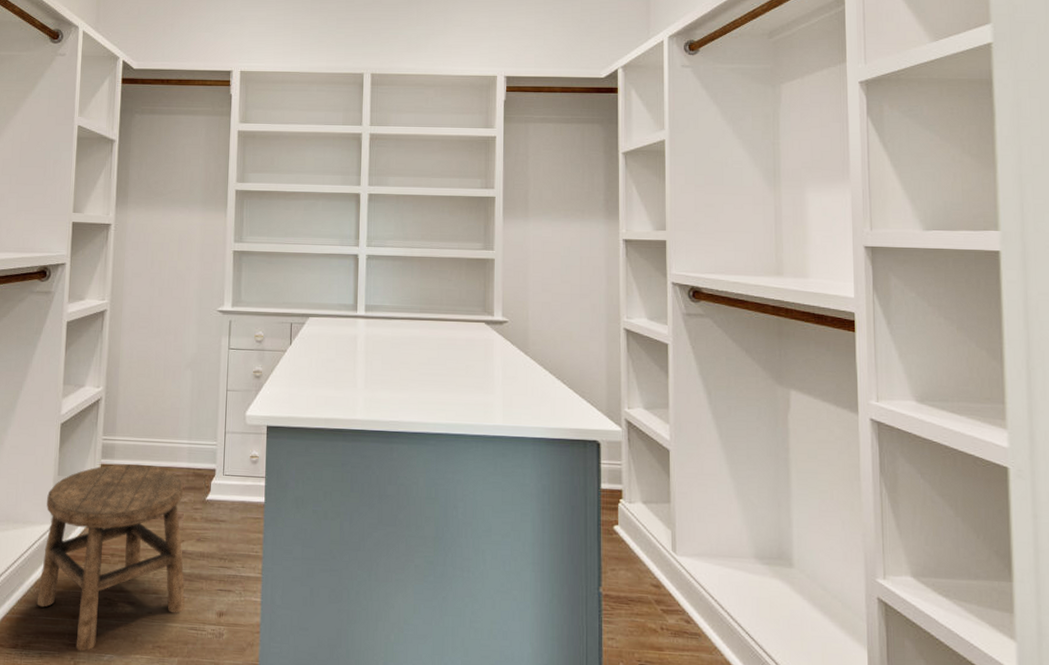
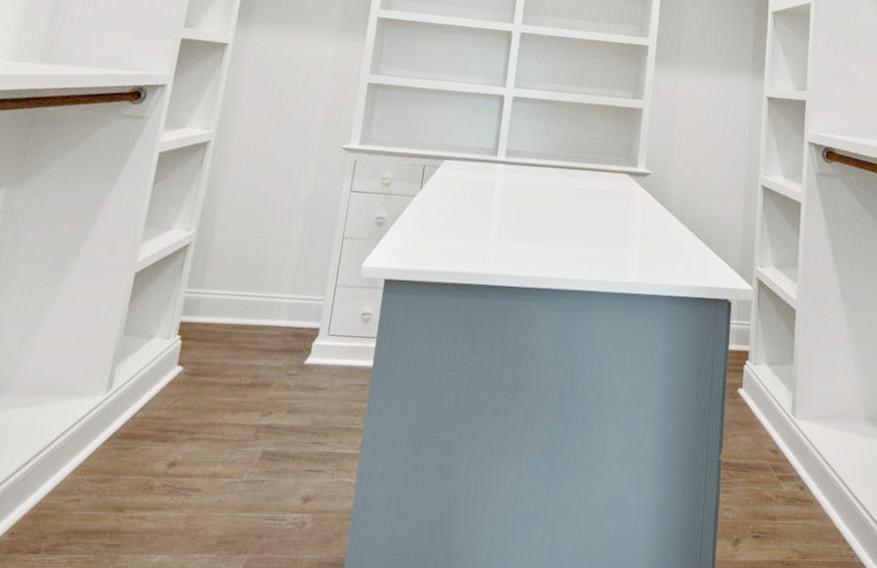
stool: present [36,464,186,652] -> none [73,321,279,553]

